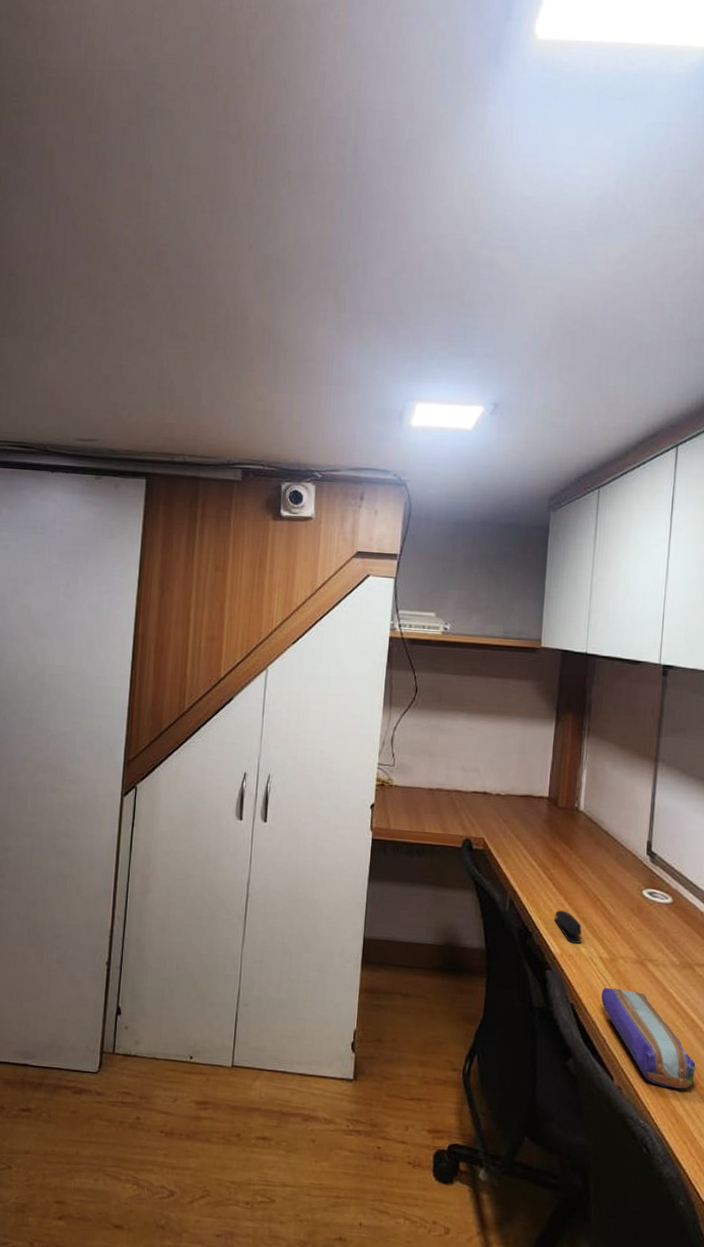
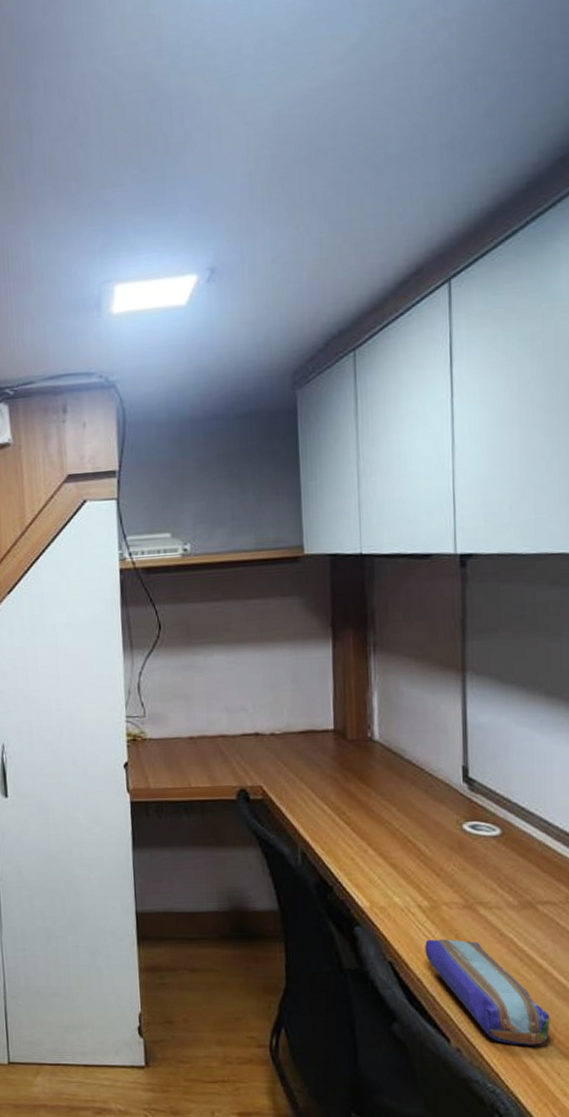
stapler: present [554,910,582,945] -> none [357,857,395,894]

